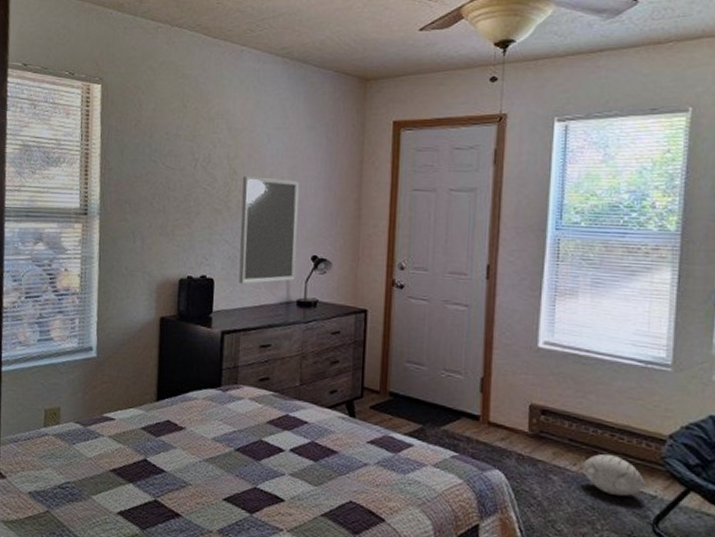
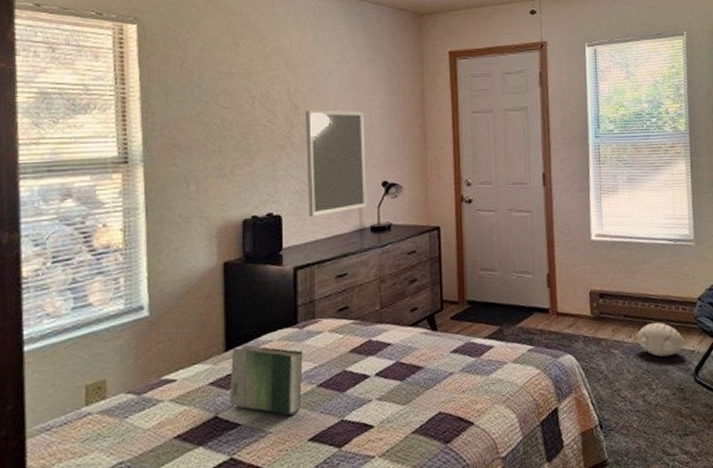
book: none [157,398,224,473] -> present [229,344,303,415]

